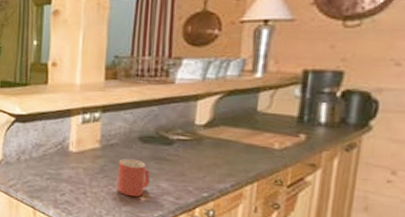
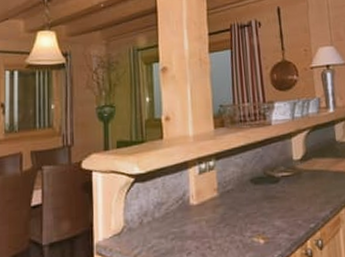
mug: present [116,158,150,197] -> none [236,202,266,242]

